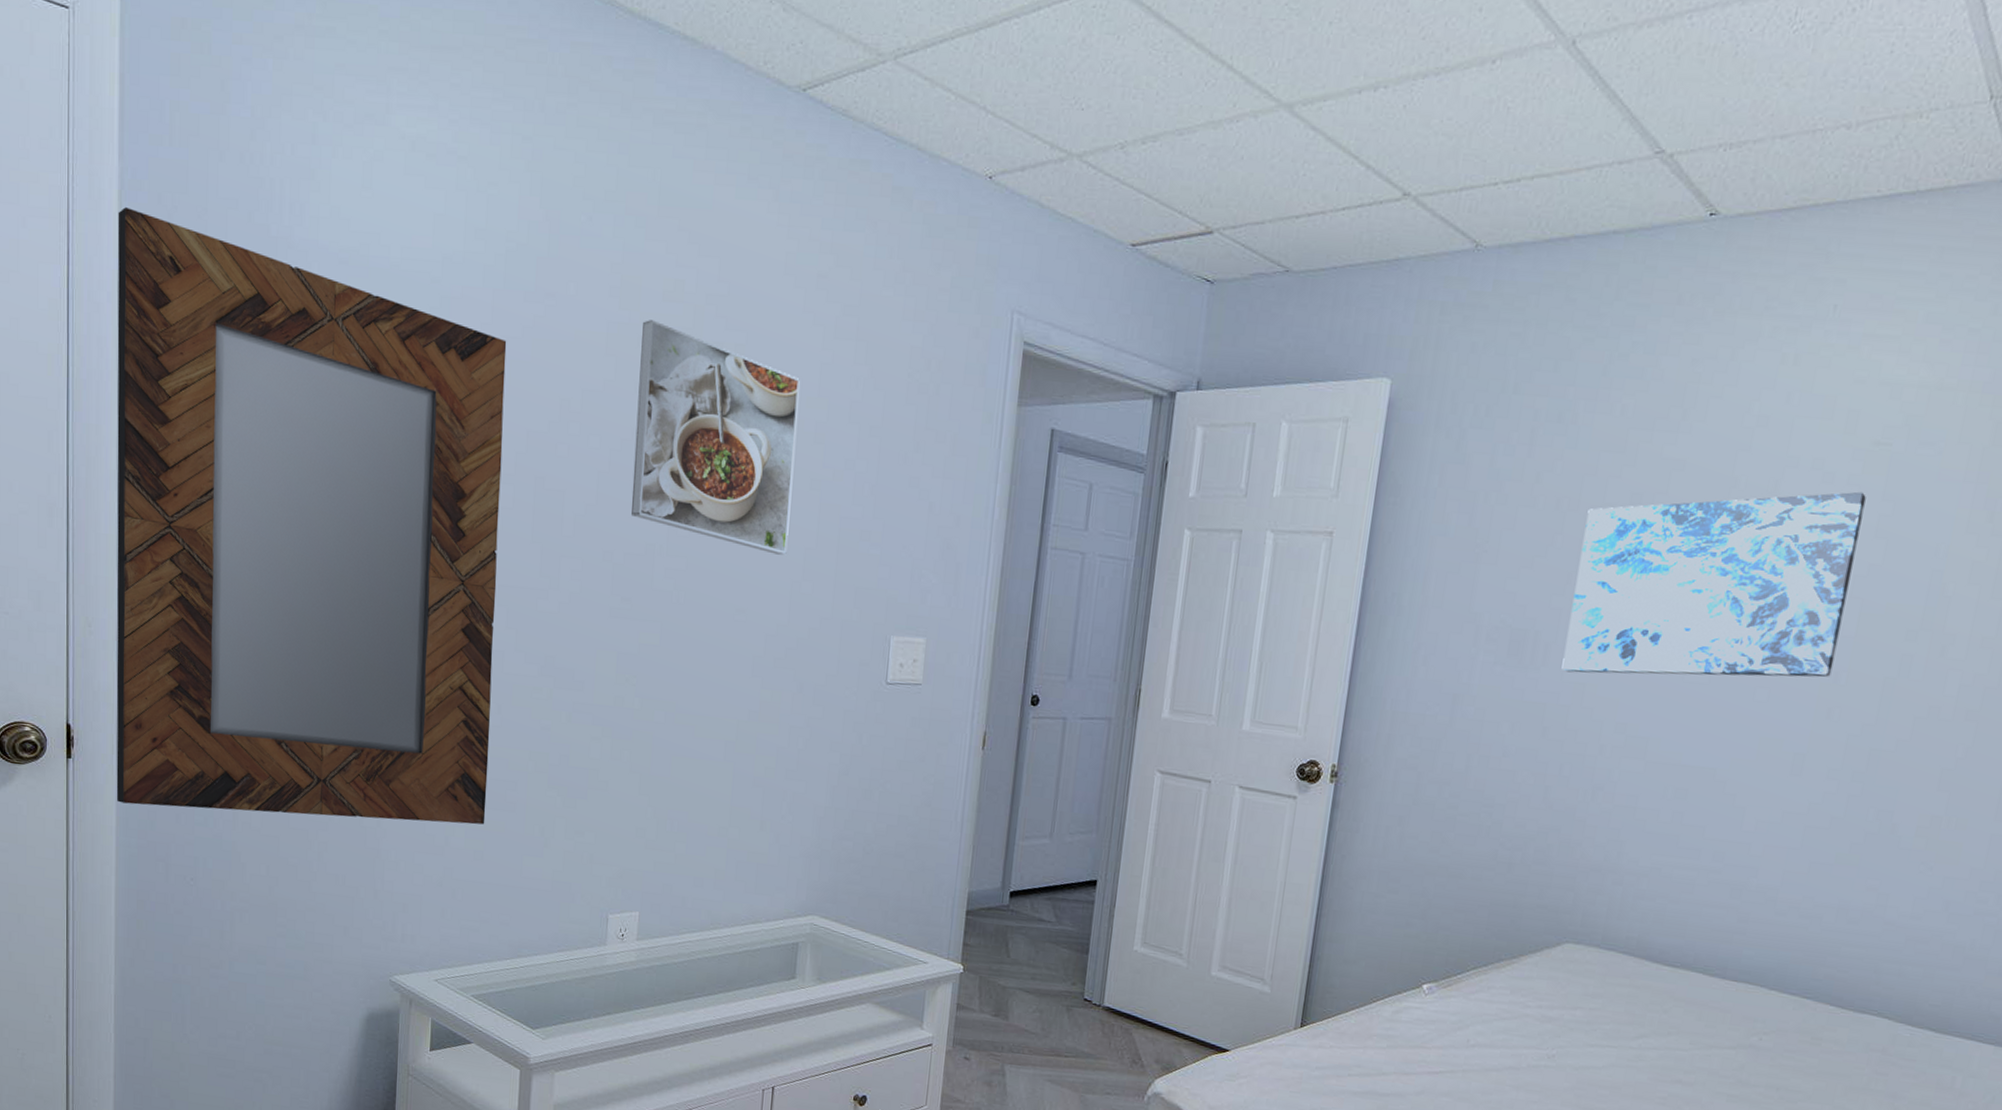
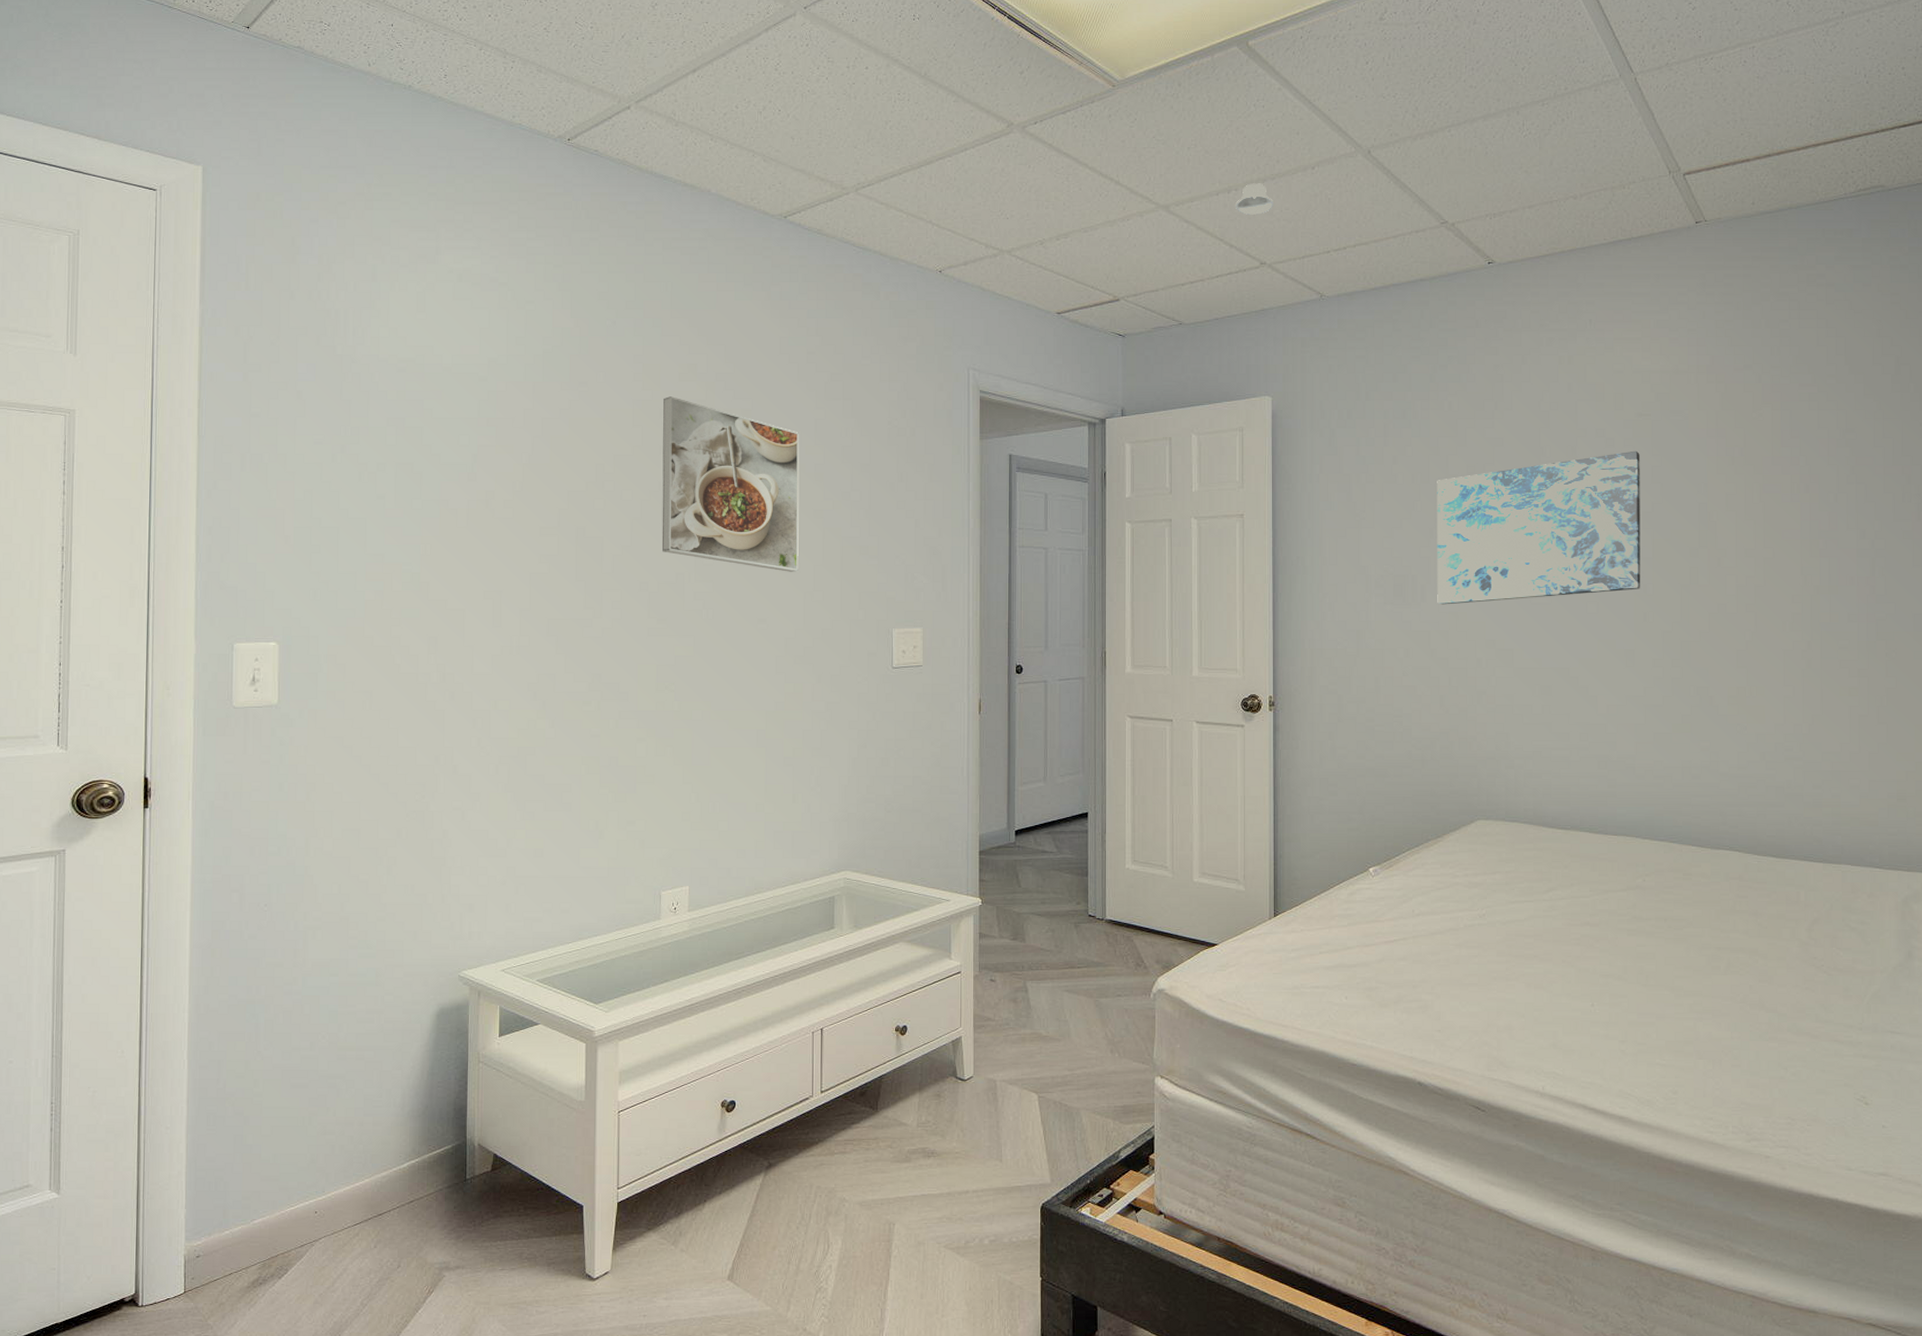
home mirror: present [116,207,507,825] -> none [192,340,547,843]
recessed light: none [1380,79,1434,125] -> present [1234,183,1274,215]

